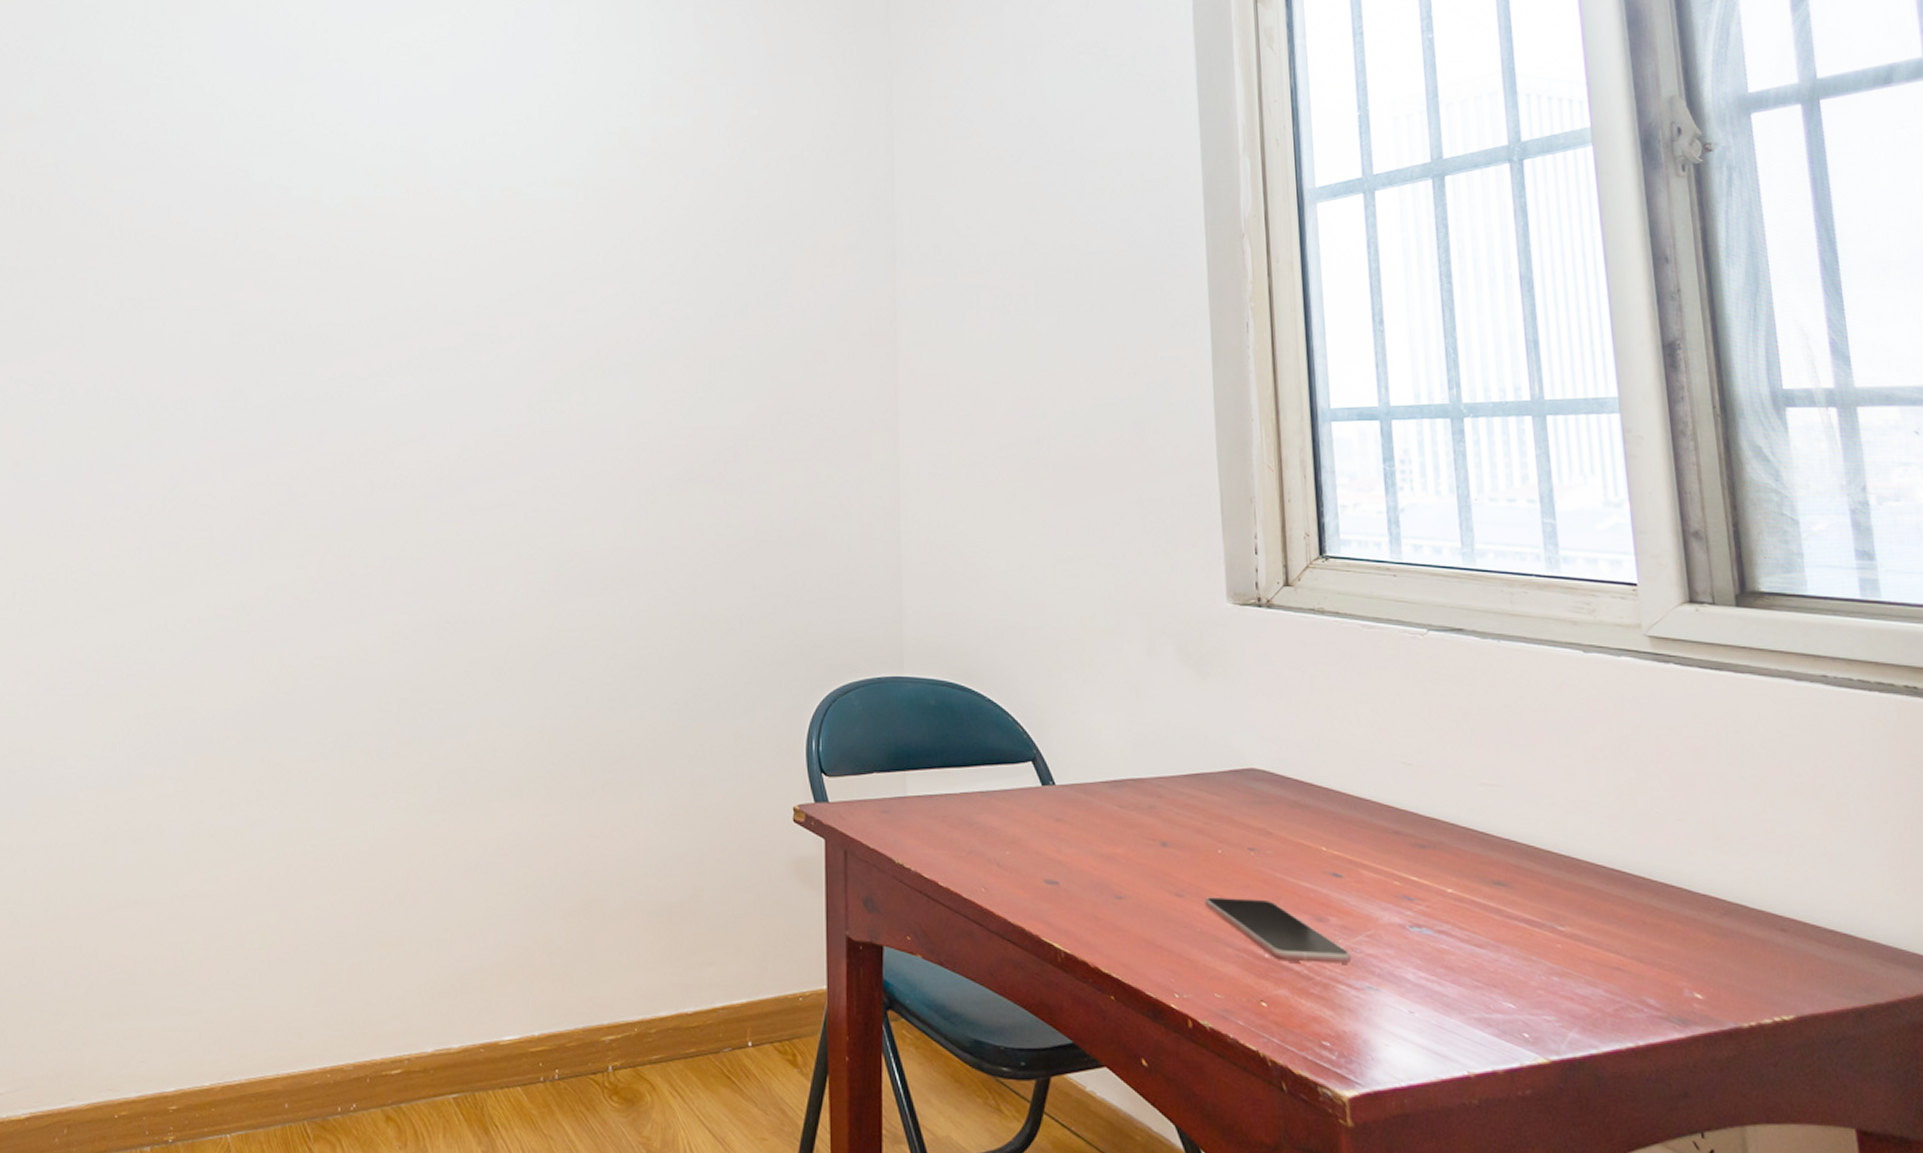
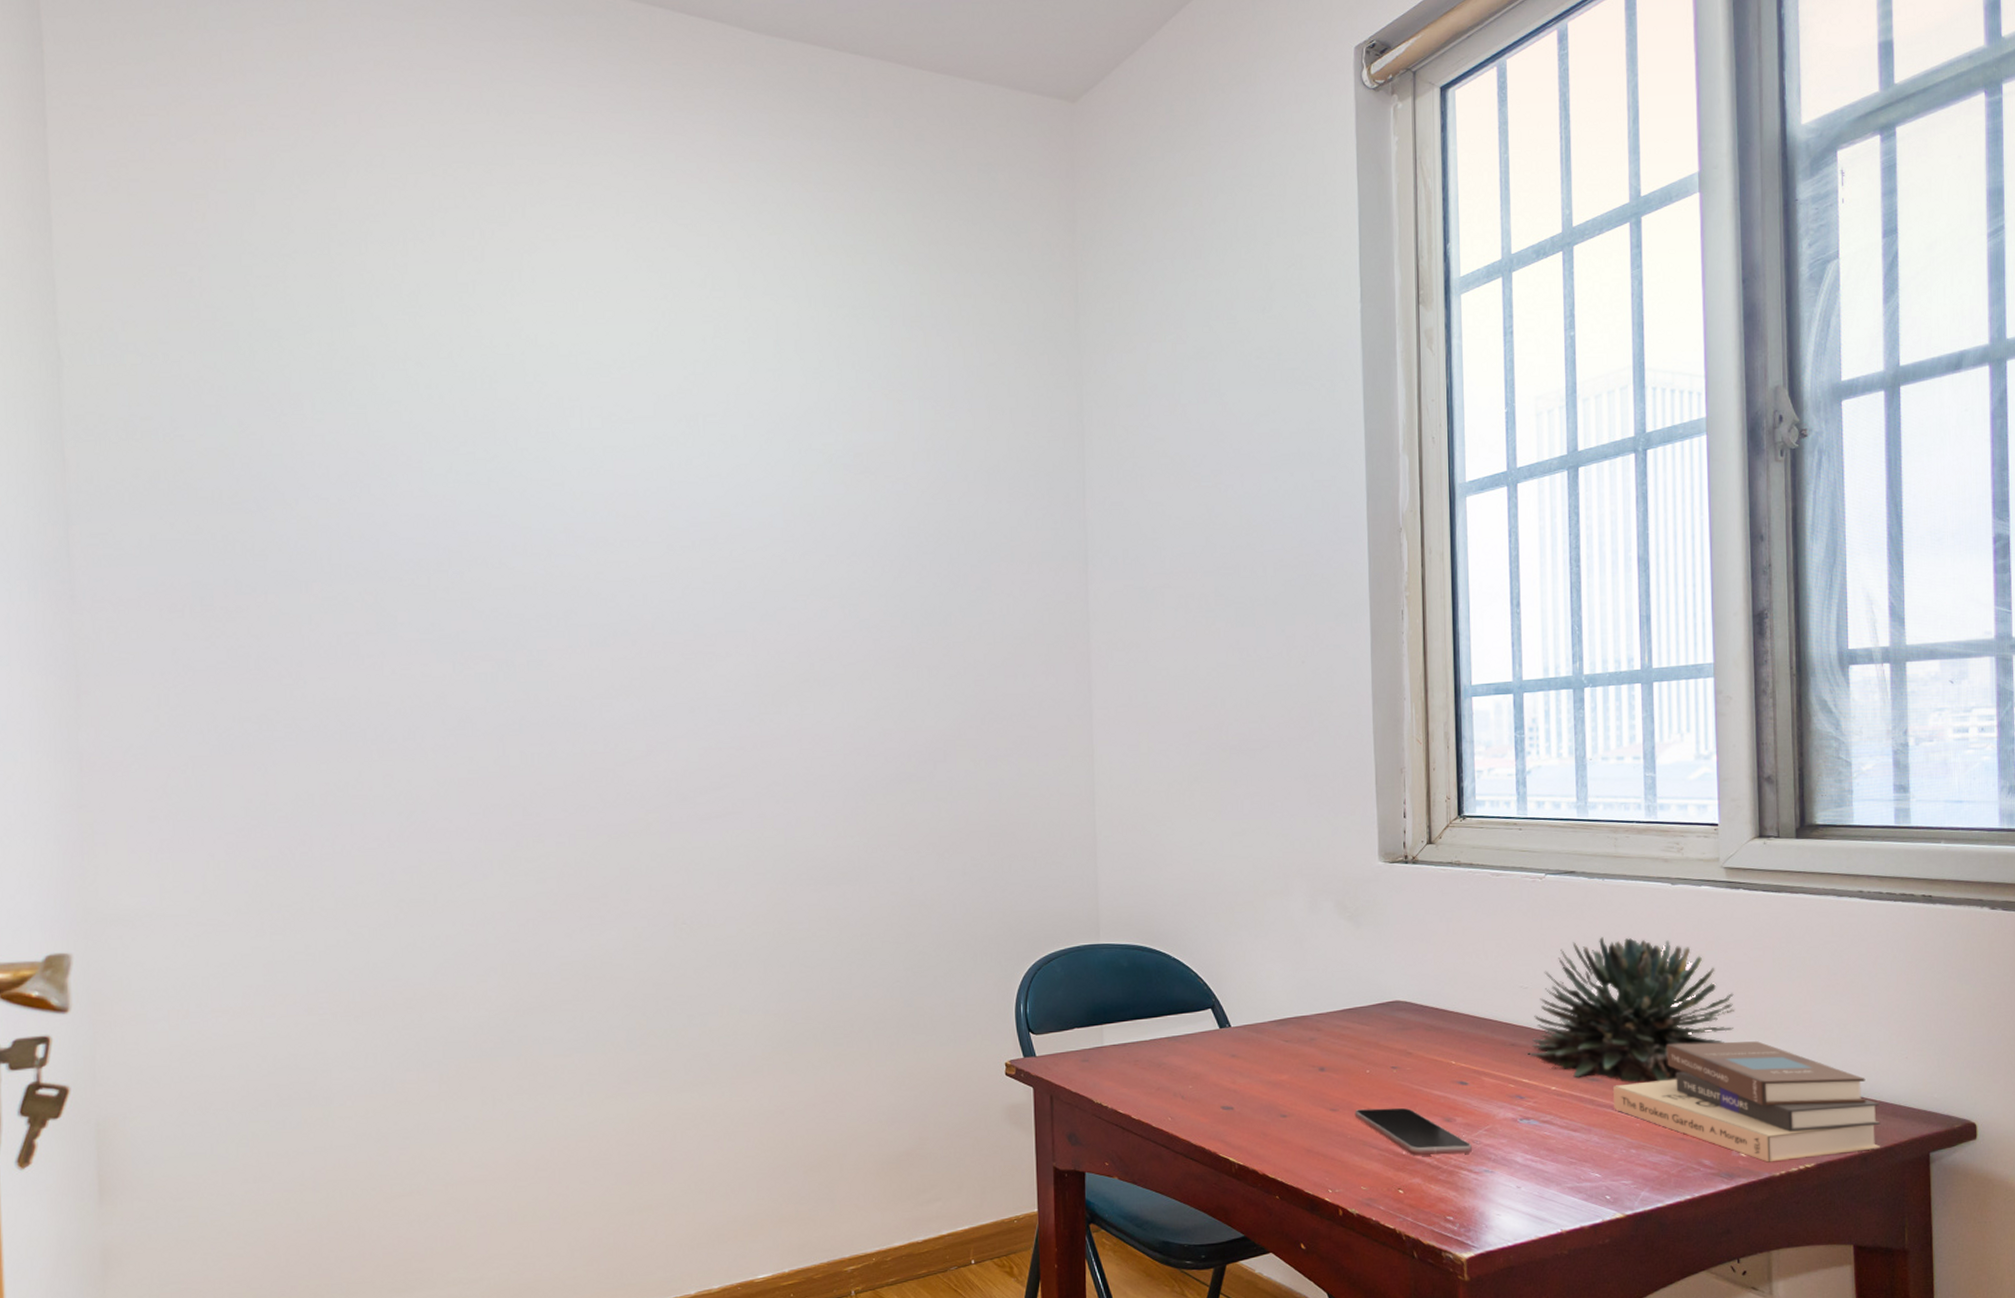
succulent plant: none [1415,709,1674,894] -> present [1528,937,1734,1082]
books: none [1525,847,1881,1010] -> present [1613,1041,1881,1163]

